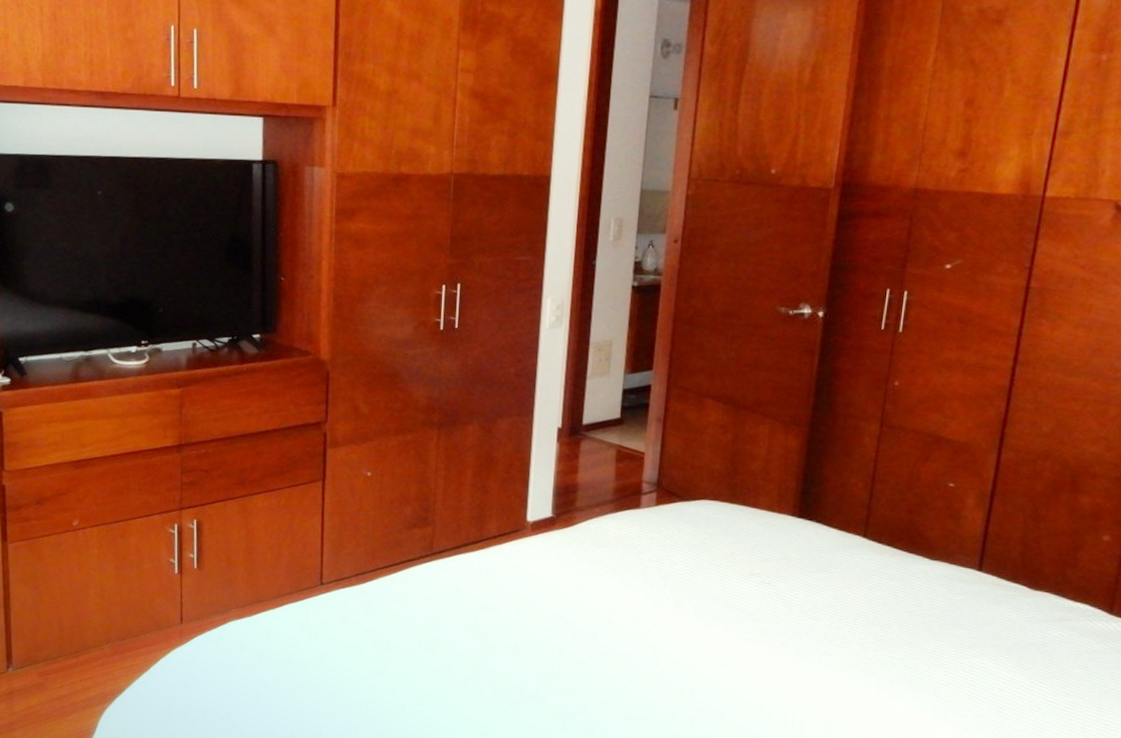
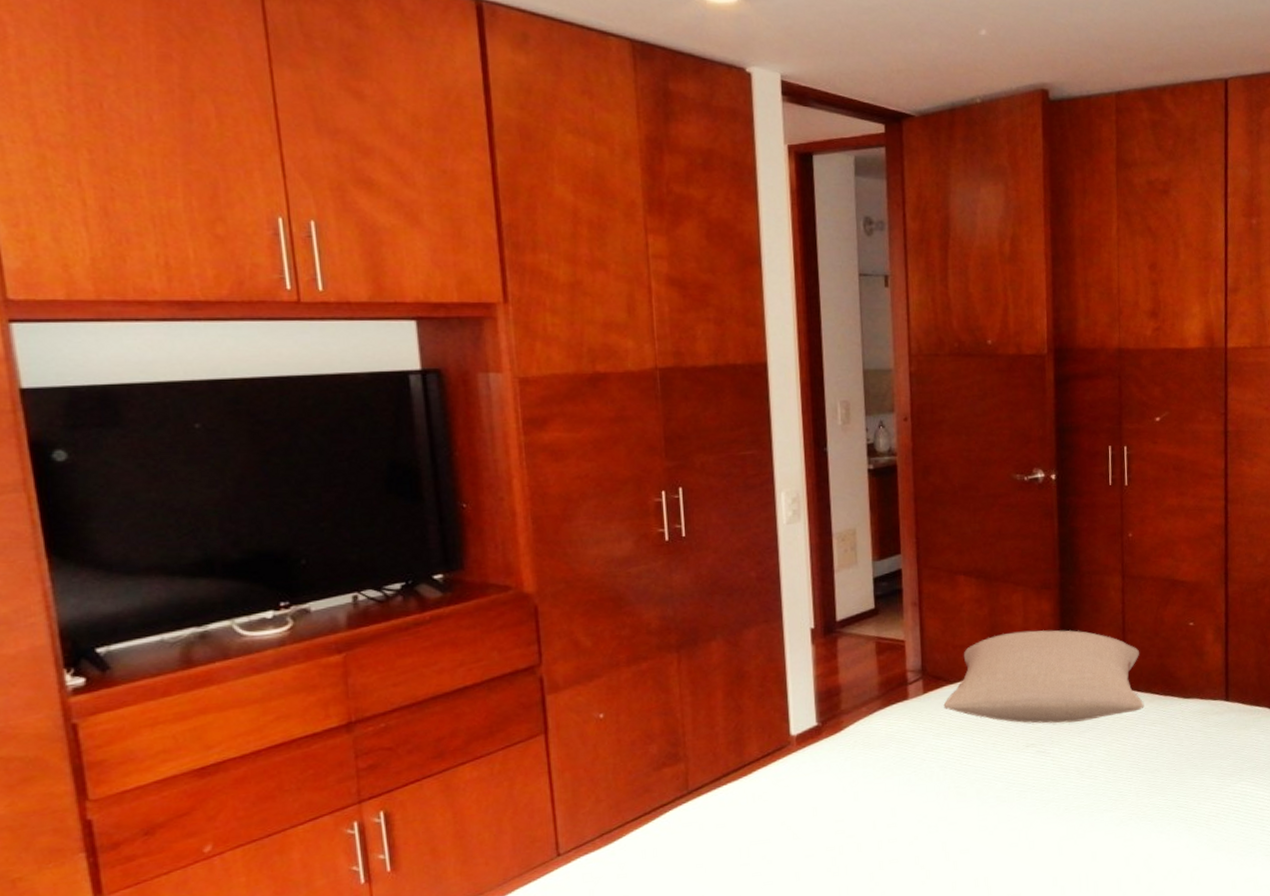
pillow: none [673,462,887,563] -> present [943,630,1144,724]

